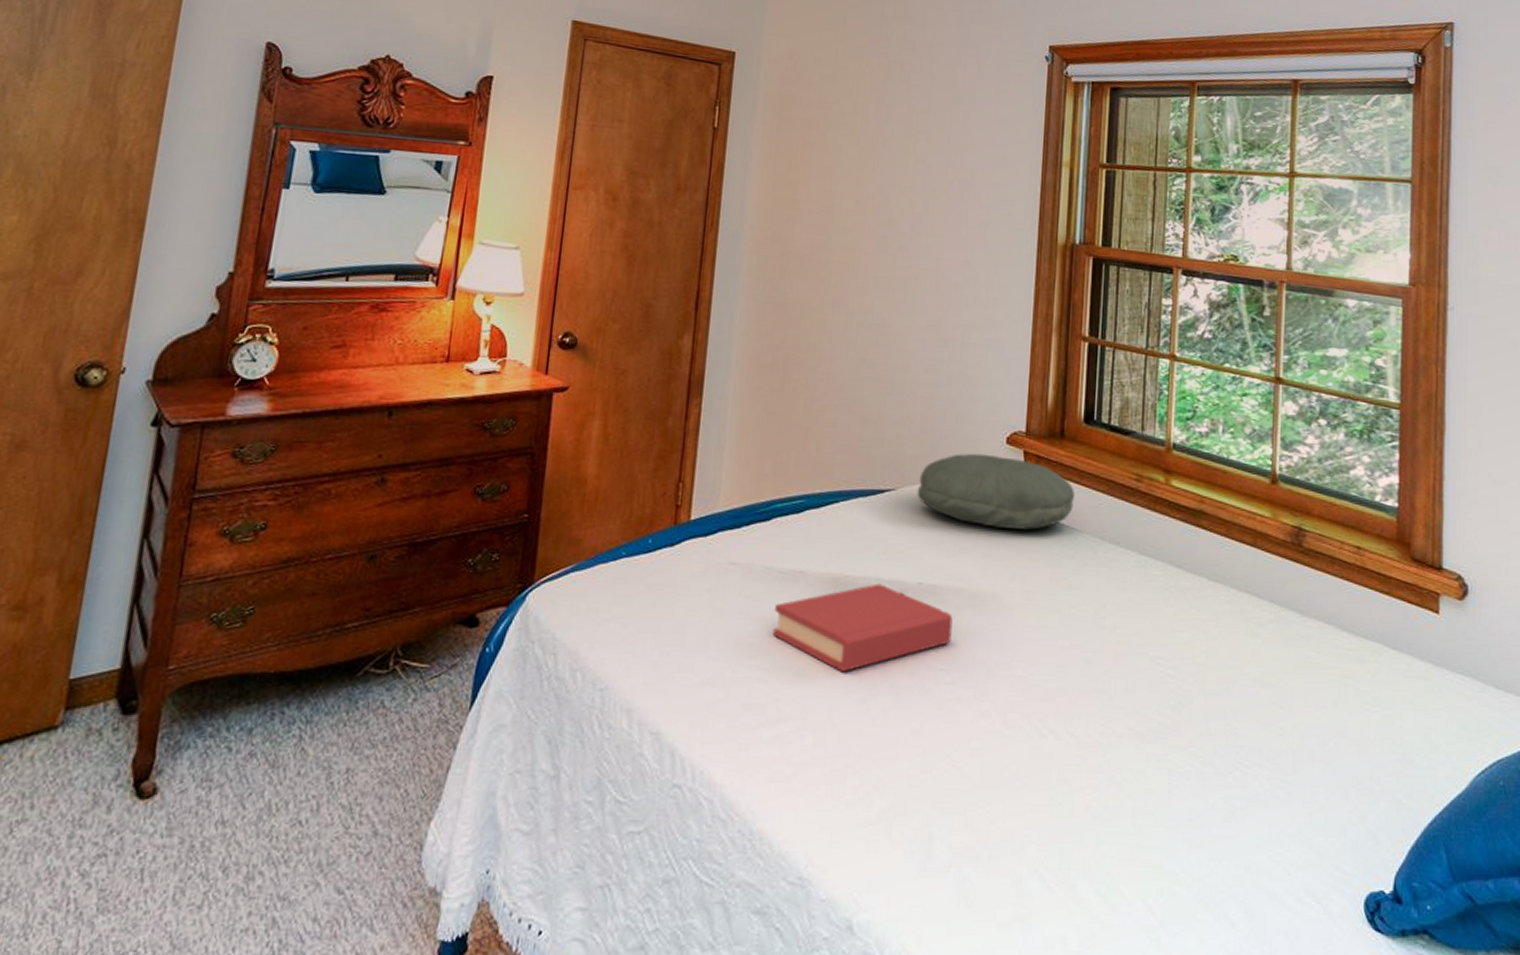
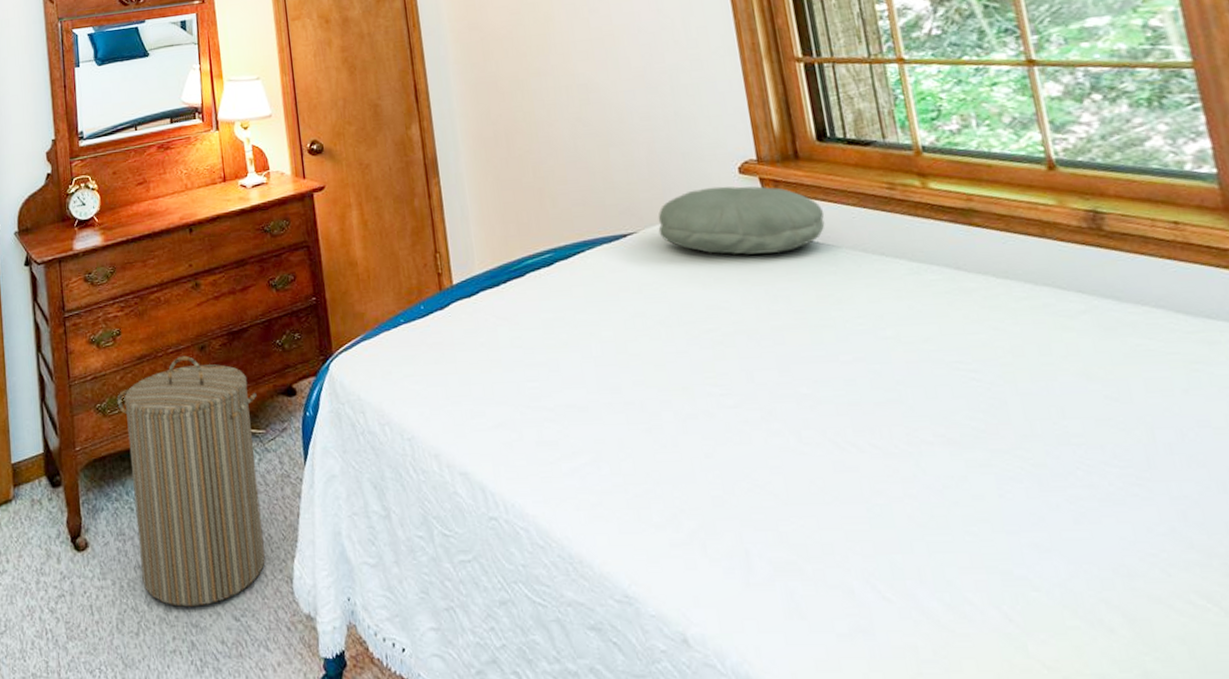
laundry hamper: none [223,564,429,875] -> present [117,355,266,607]
hardback book: present [772,583,953,673] -> none [546,320,726,406]

